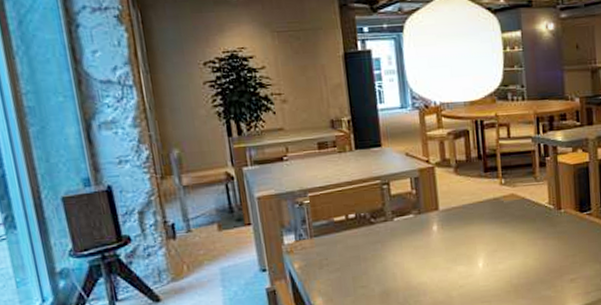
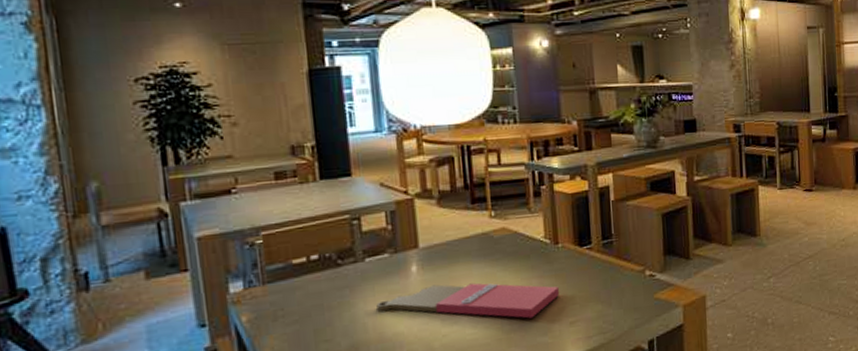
cutting board: none [404,242,561,274] -> present [376,283,559,319]

